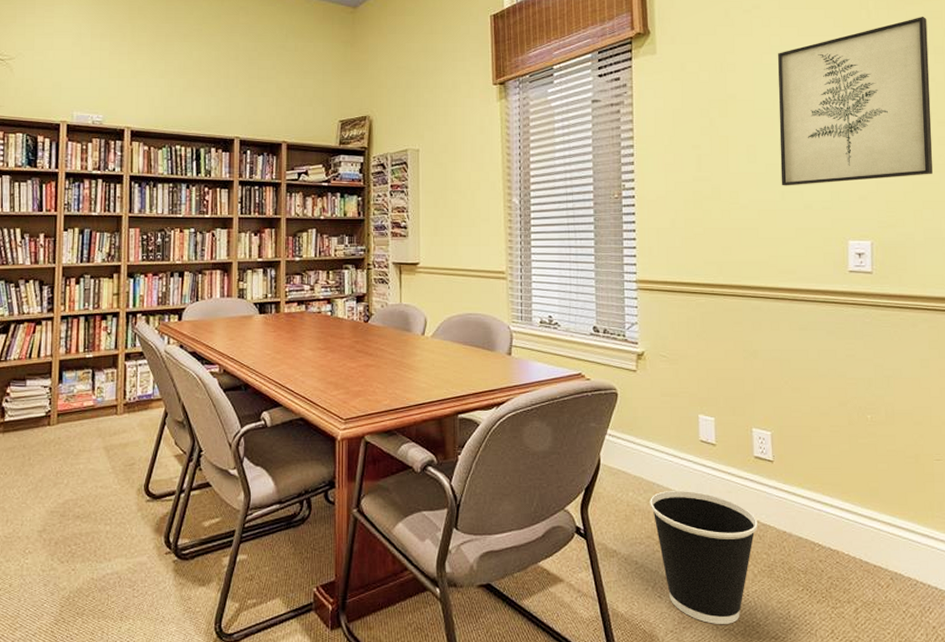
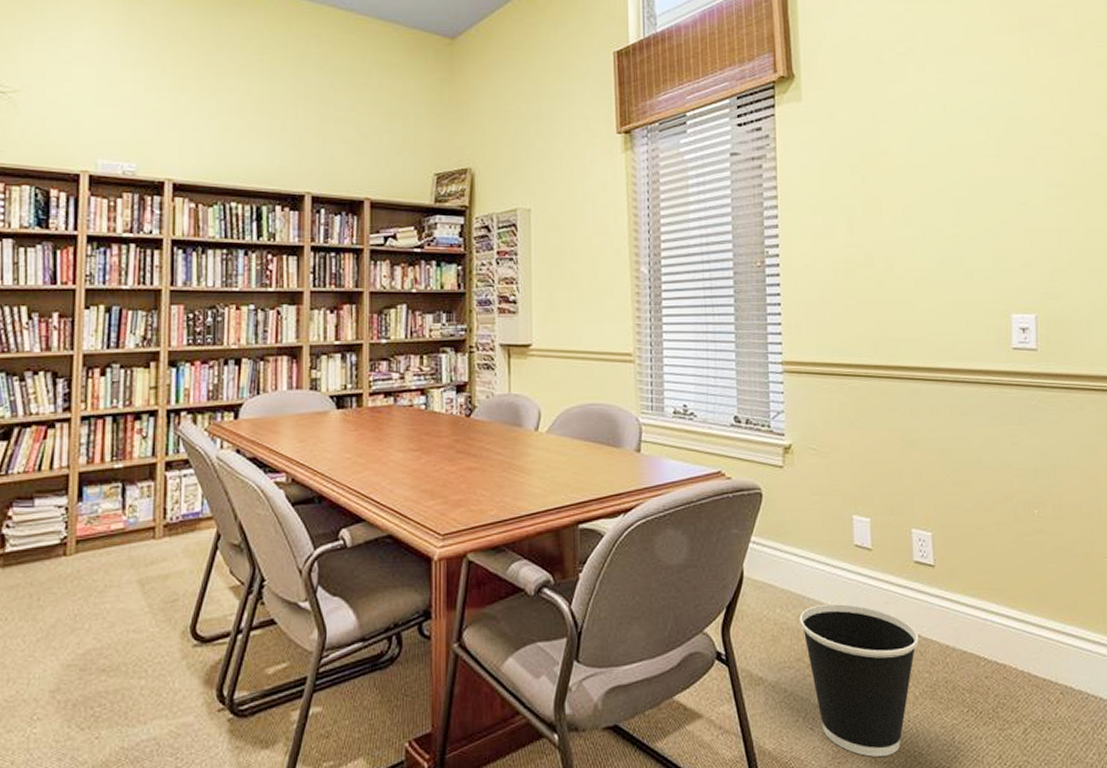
wall art: present [777,16,933,186] -> none [934,64,1098,253]

